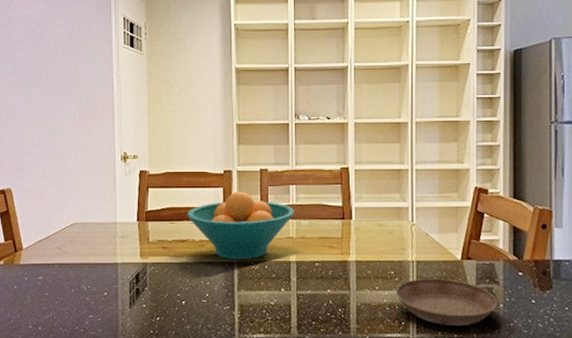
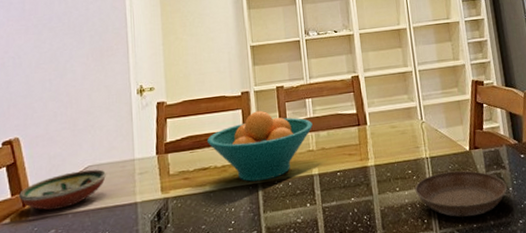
decorative bowl: none [12,226,91,259] -> present [19,169,107,211]

